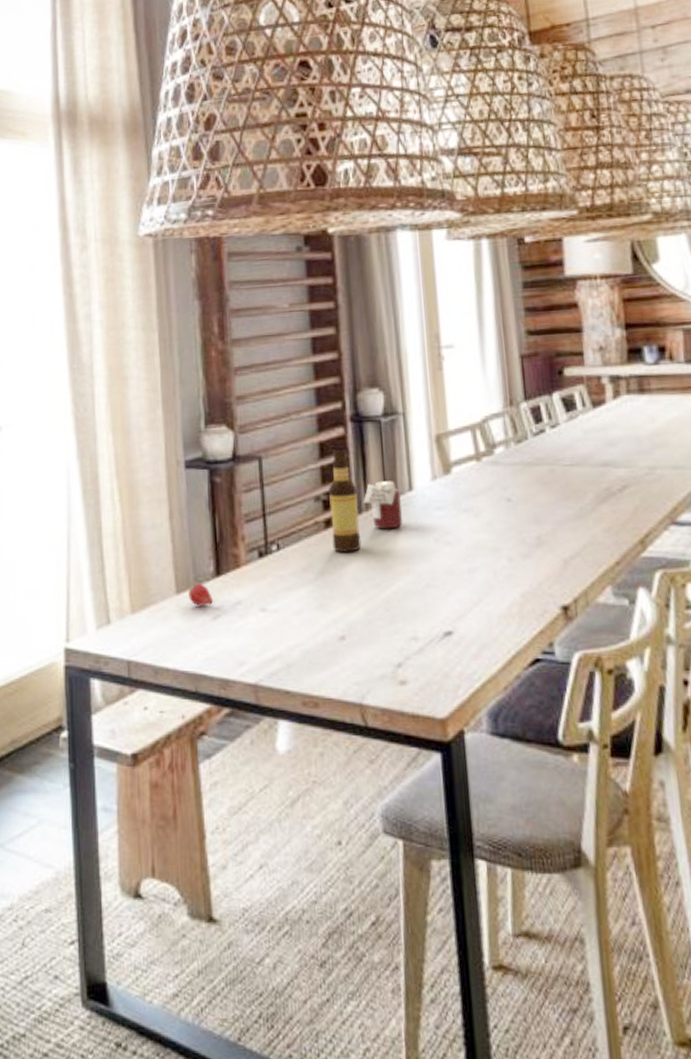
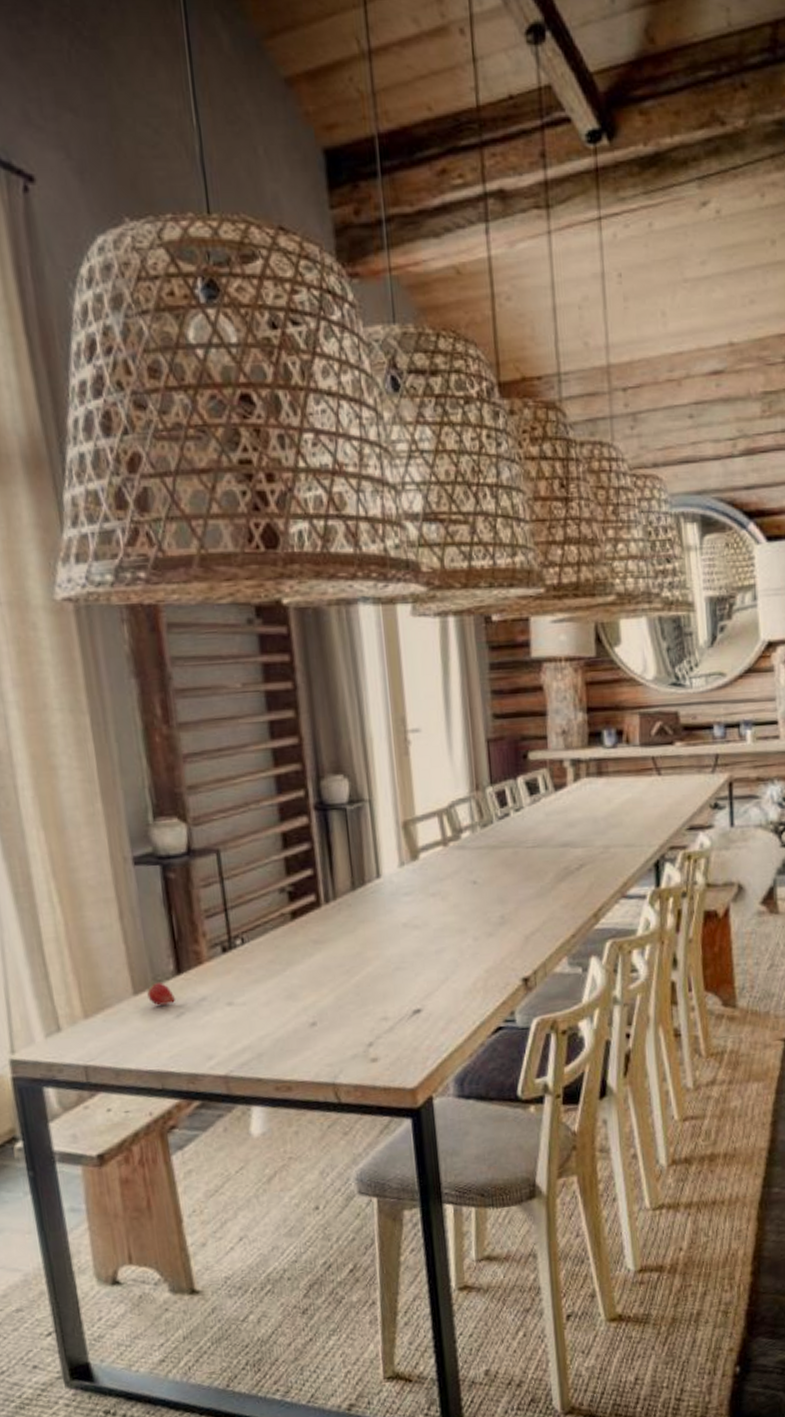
bottle: present [329,449,362,553] -> none [294,839,330,943]
jar: present [363,481,403,530] -> none [330,869,372,918]

